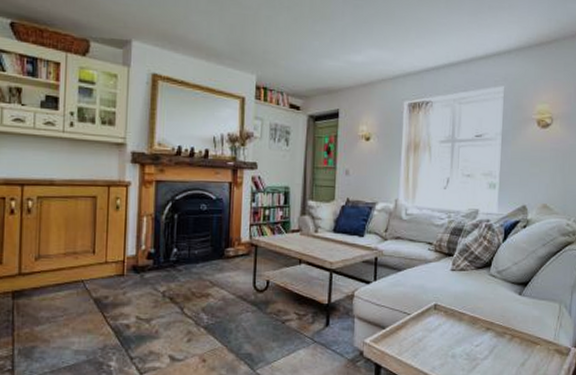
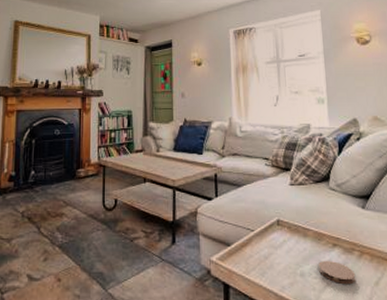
coaster: none [470,344,504,366] -> present [318,261,356,285]

